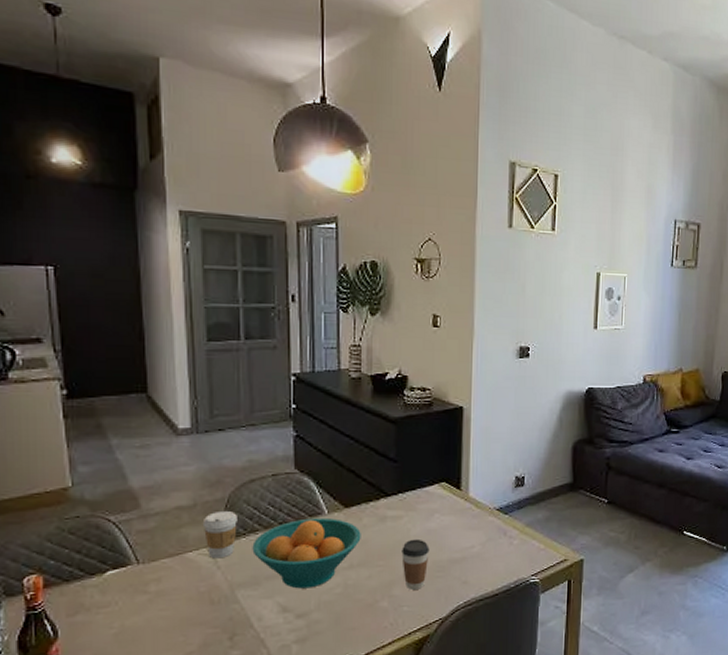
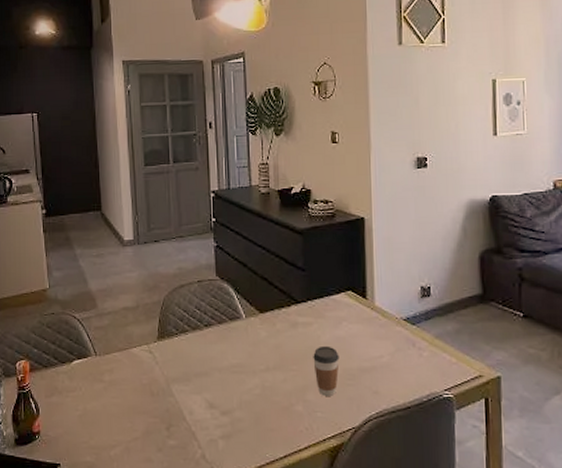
coffee cup: present [202,510,237,559] -> none [143,312,171,355]
fruit bowl: present [252,517,361,589] -> none [183,321,276,387]

